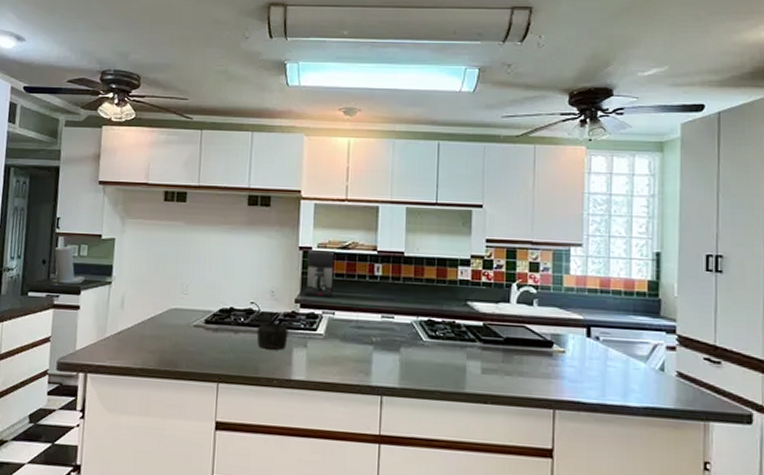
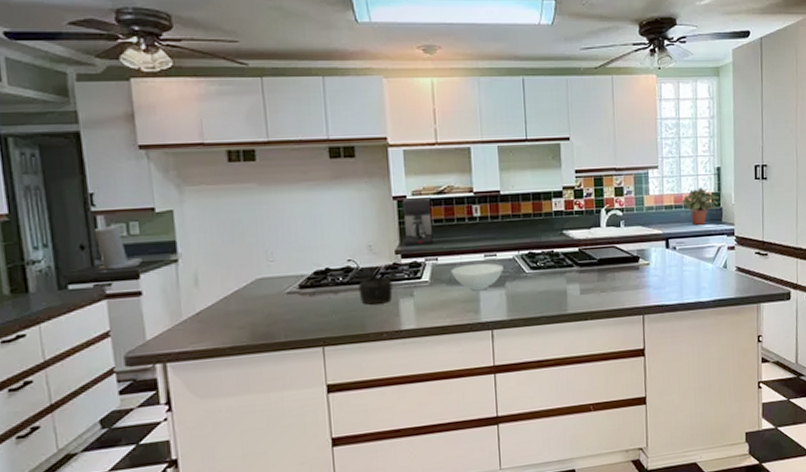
bowl: none [346,323,400,353] -> present [451,263,504,291]
potted plant: none [609,272,657,316] -> present [681,187,719,225]

